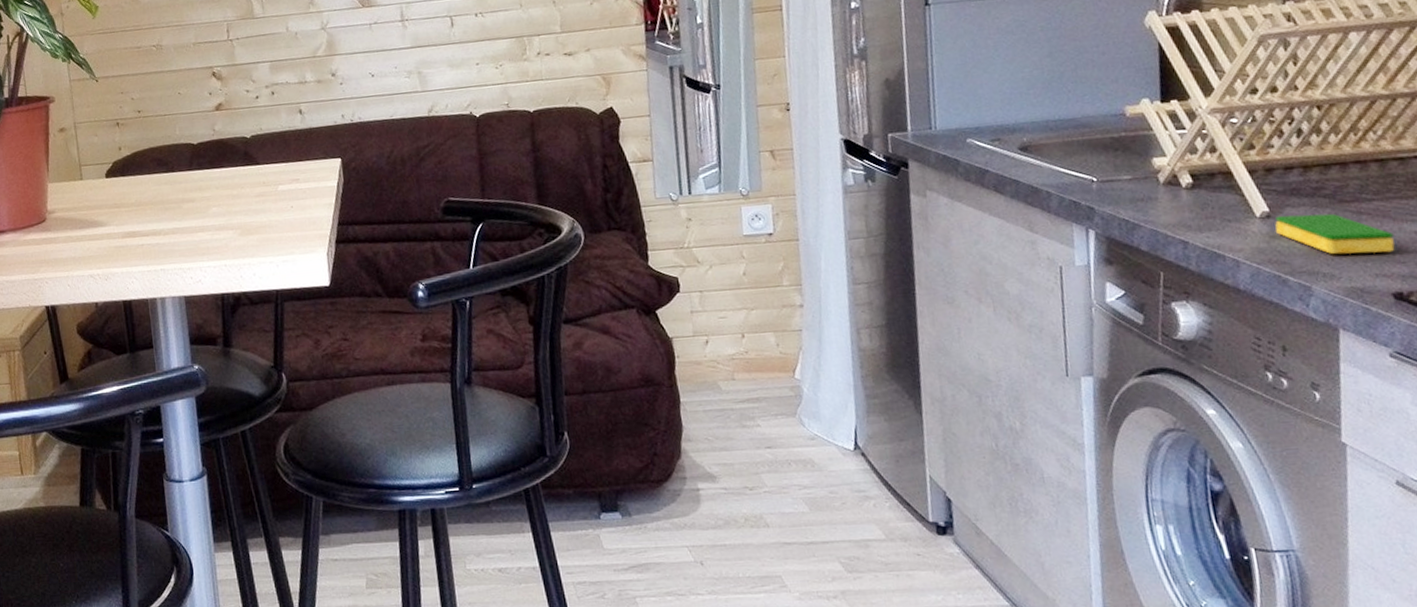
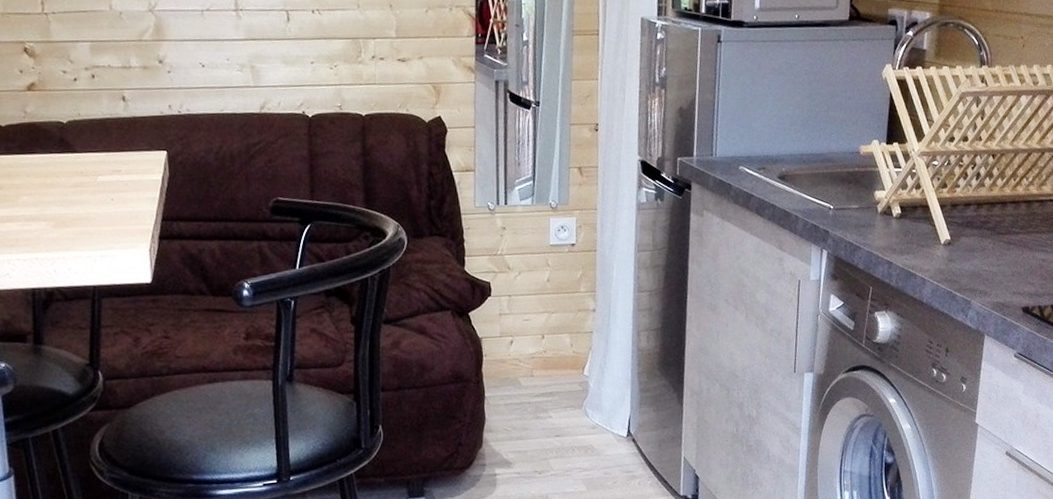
dish sponge: present [1275,213,1395,255] -> none [953,243,1029,276]

